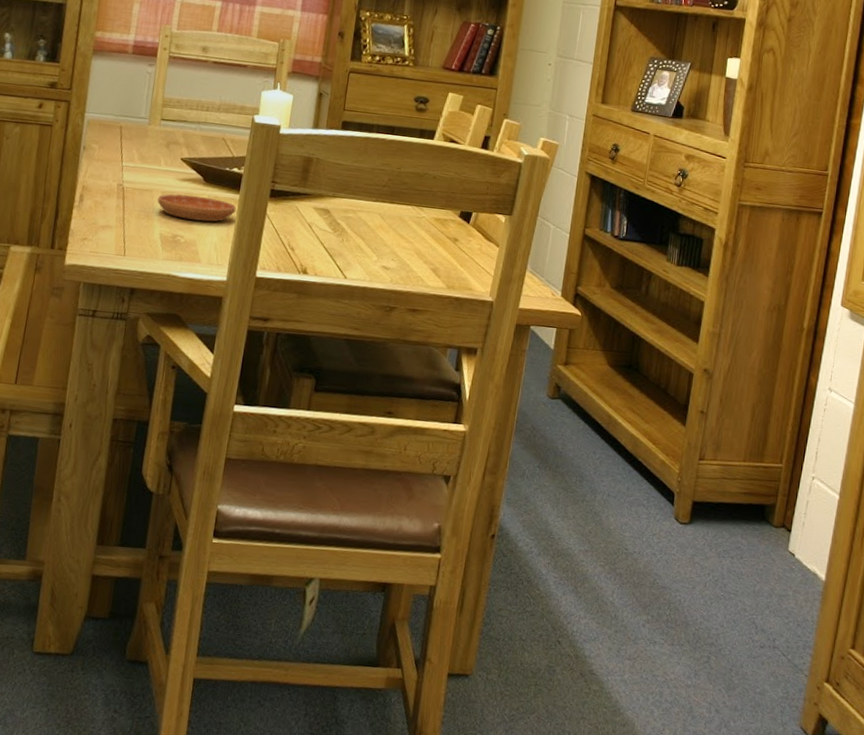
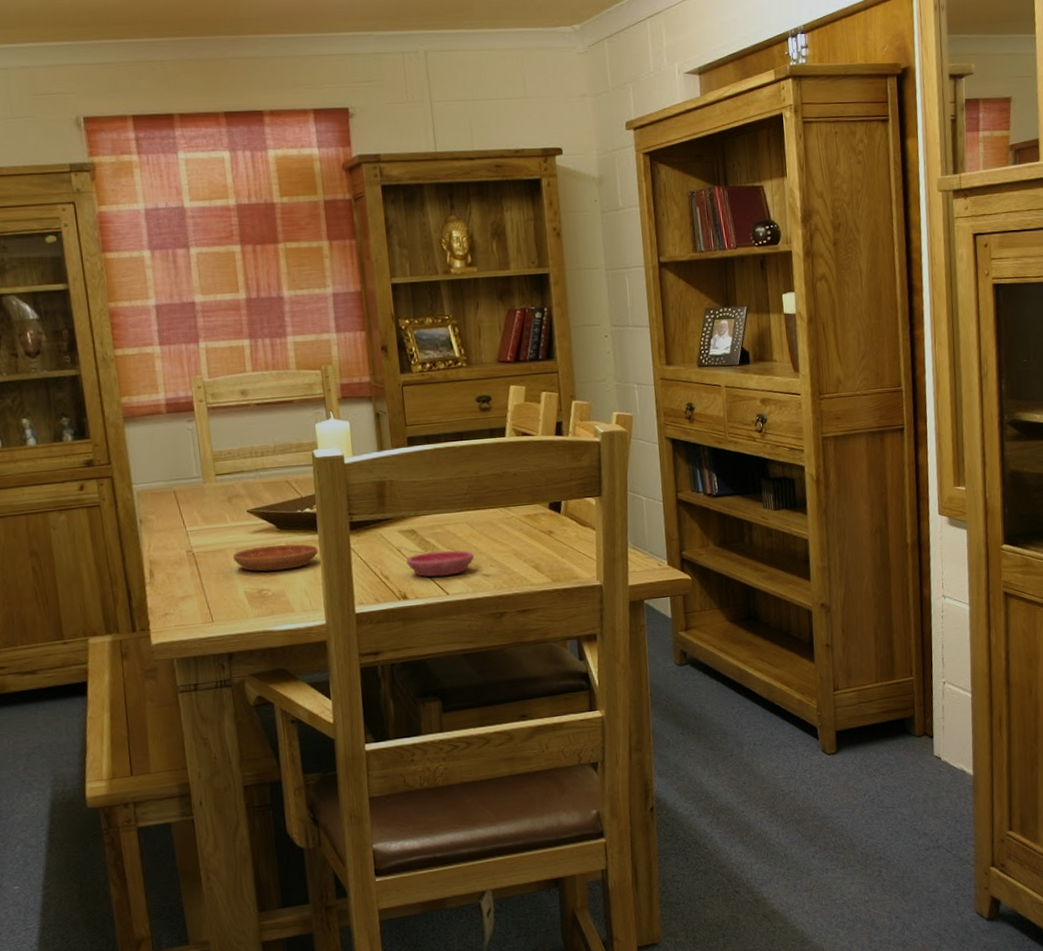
saucer: none [314,233,378,261] -> present [406,550,474,577]

